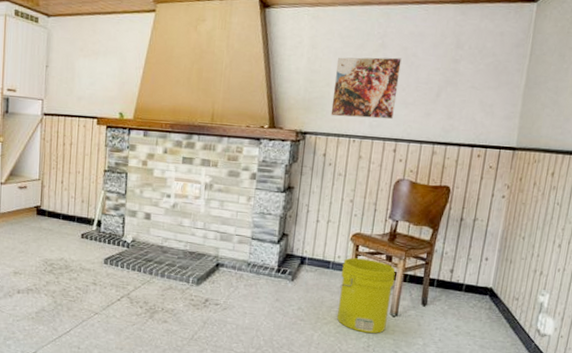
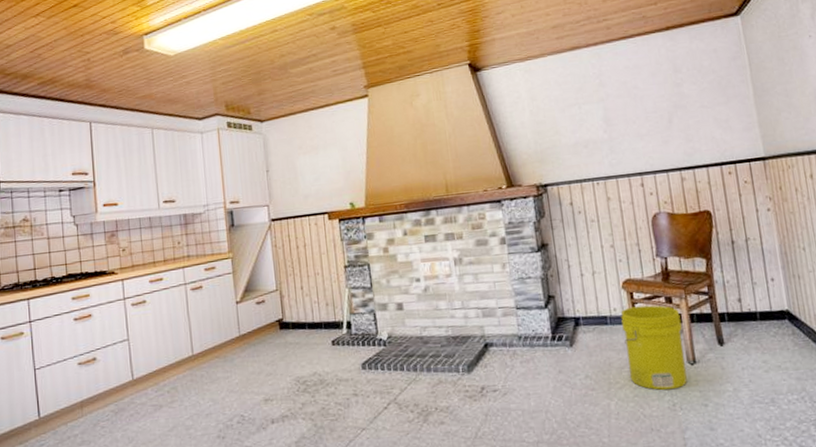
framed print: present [330,57,402,120] -> none [560,92,631,163]

